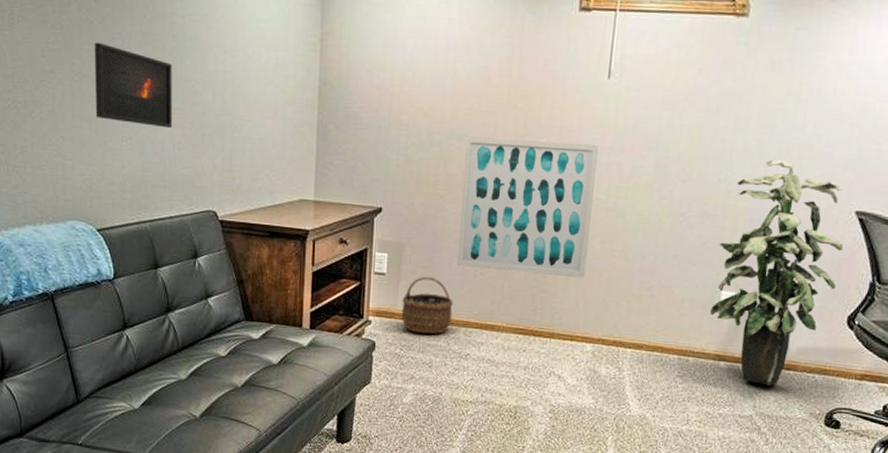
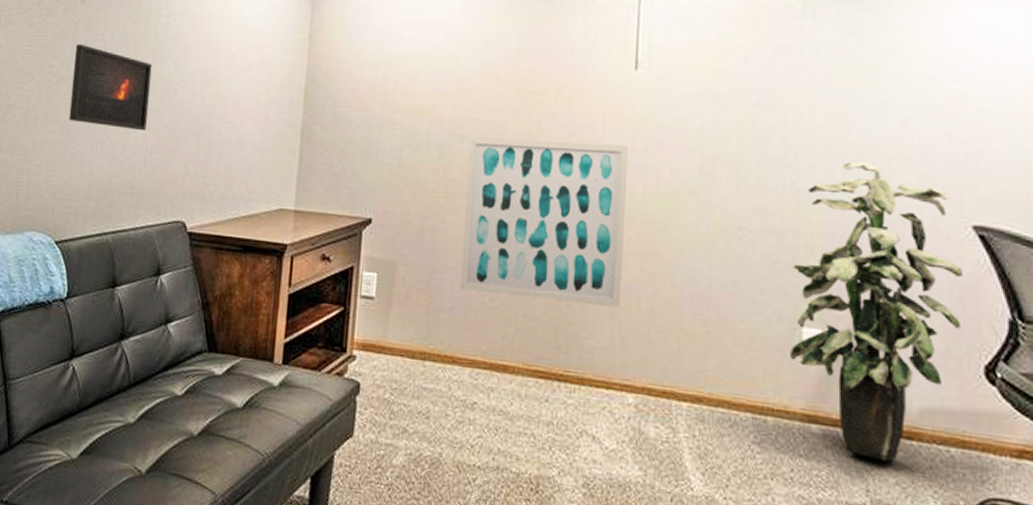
wicker basket: present [401,276,453,334] -> none [392,301,456,375]

